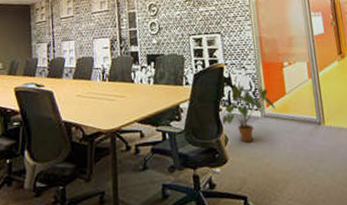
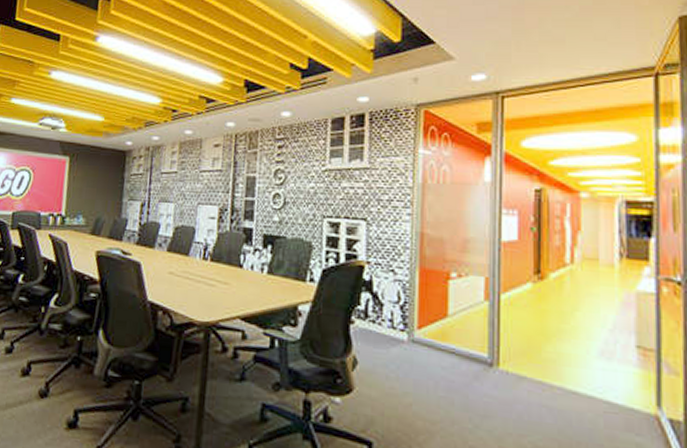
house plant: present [222,86,277,143] -> none [352,294,431,372]

